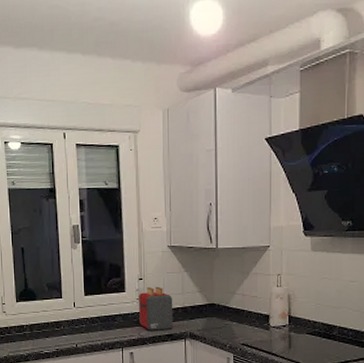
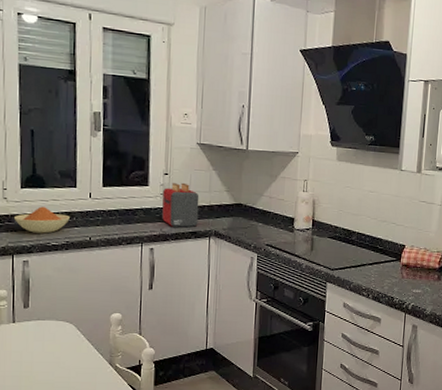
bowl: none [13,318,58,343] -> present [14,206,70,234]

